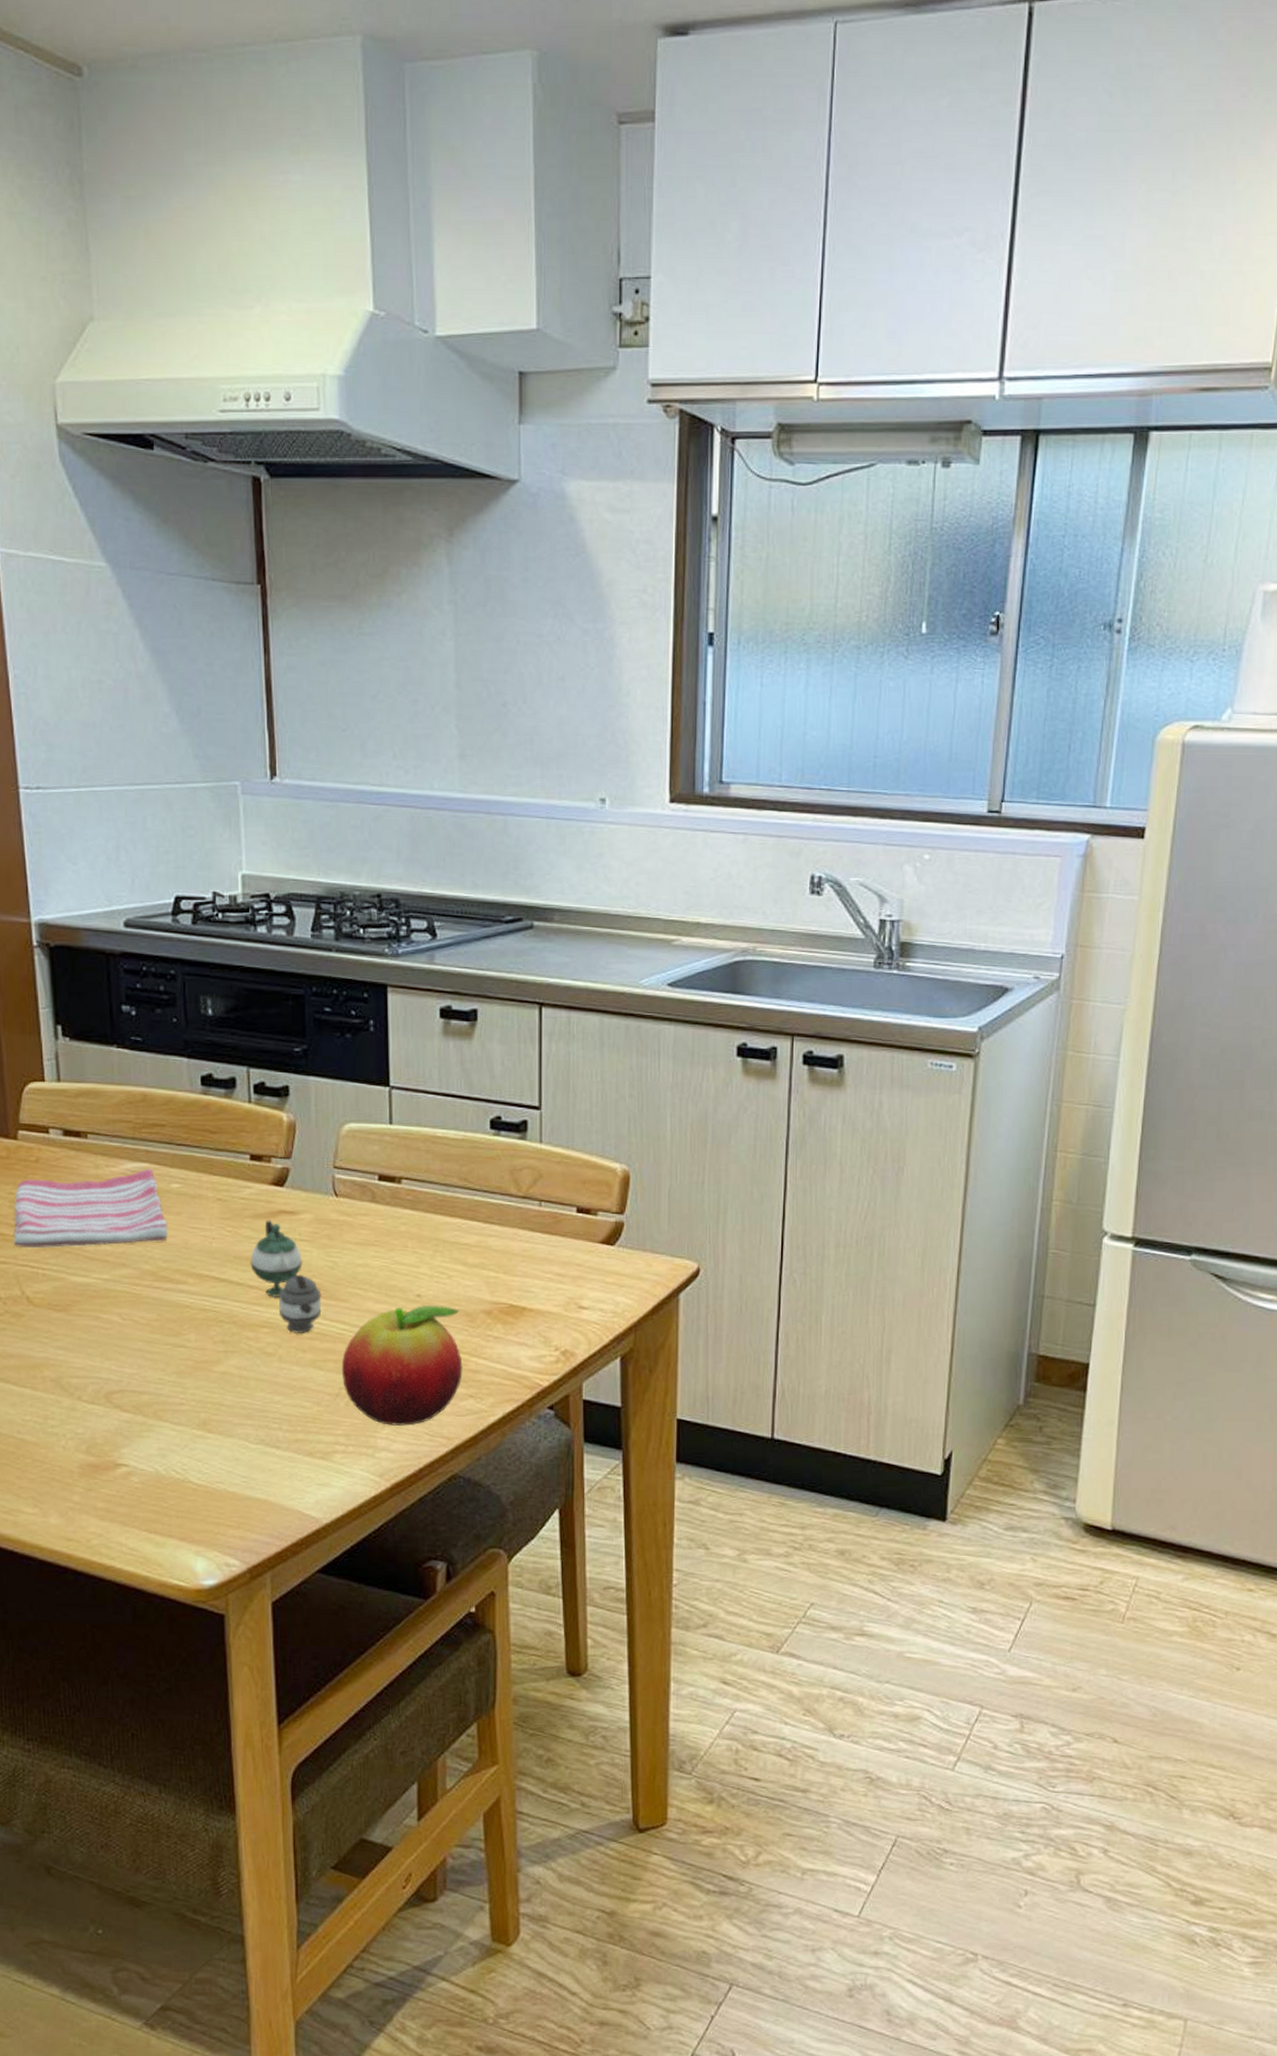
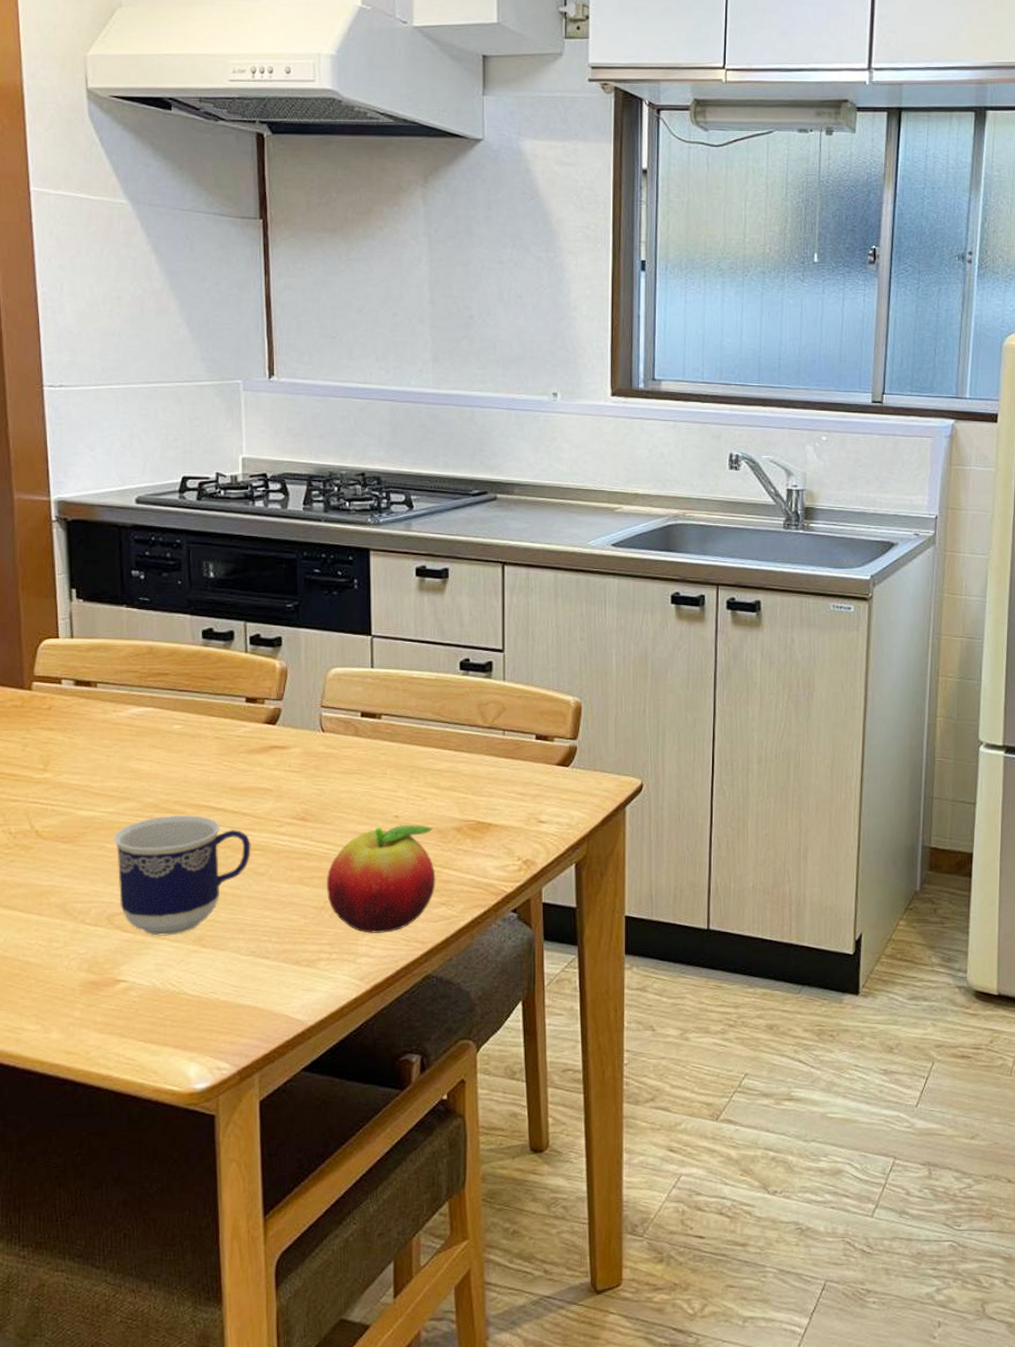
dish towel: present [13,1169,168,1249] -> none [25,713,170,787]
cup: none [109,1285,259,1418] -> present [113,814,251,936]
teapot: present [250,1220,322,1335] -> none [244,754,309,855]

